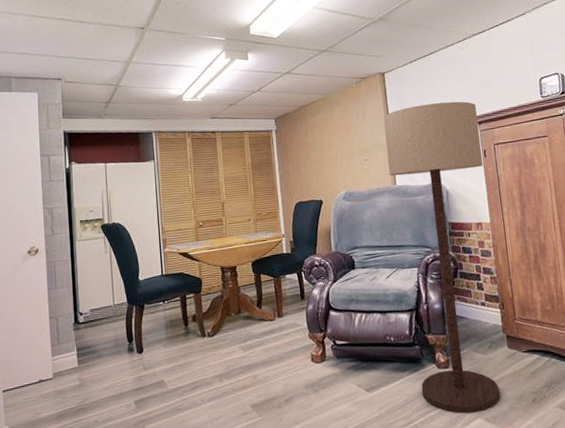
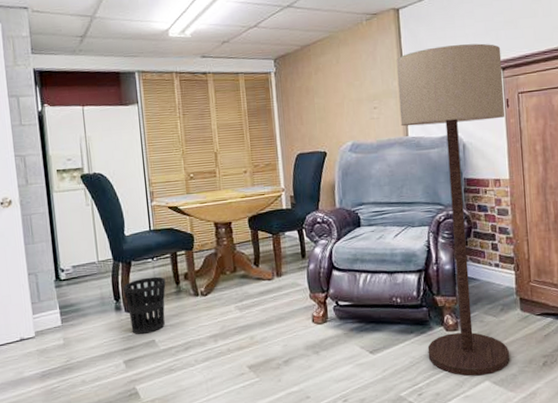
wastebasket: none [136,318,176,375] -> present [123,276,166,334]

